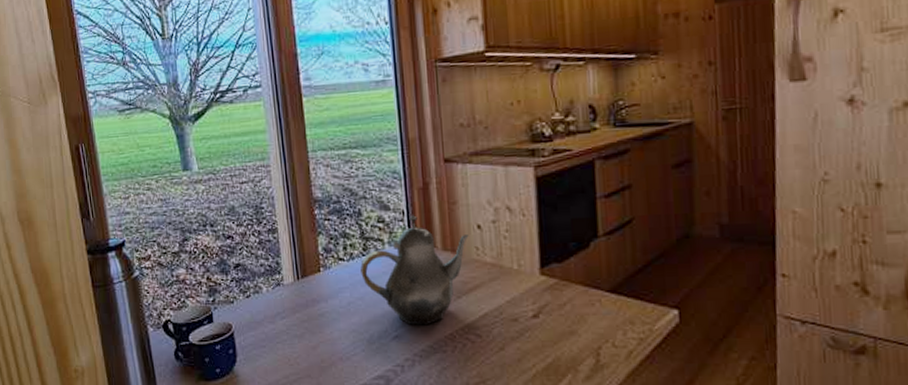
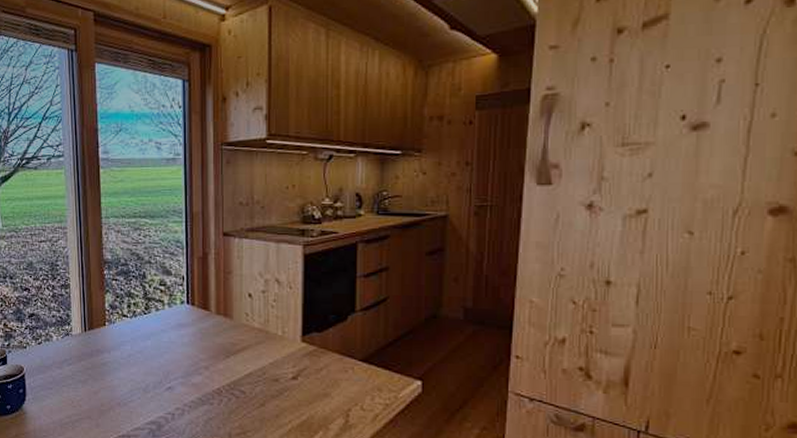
teapot: present [360,215,469,326] -> none [142,281,240,380]

